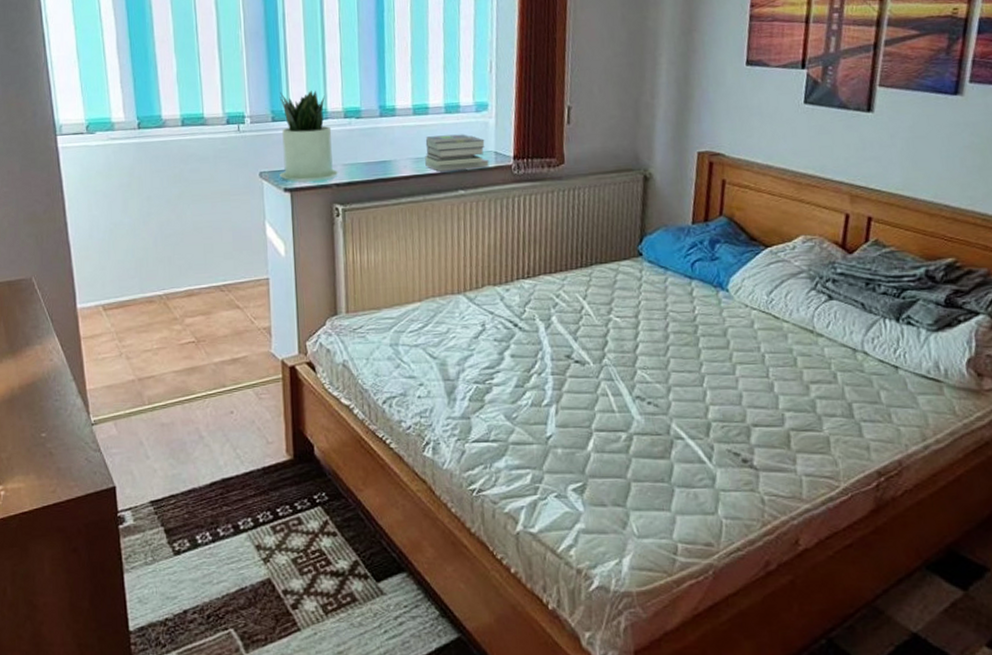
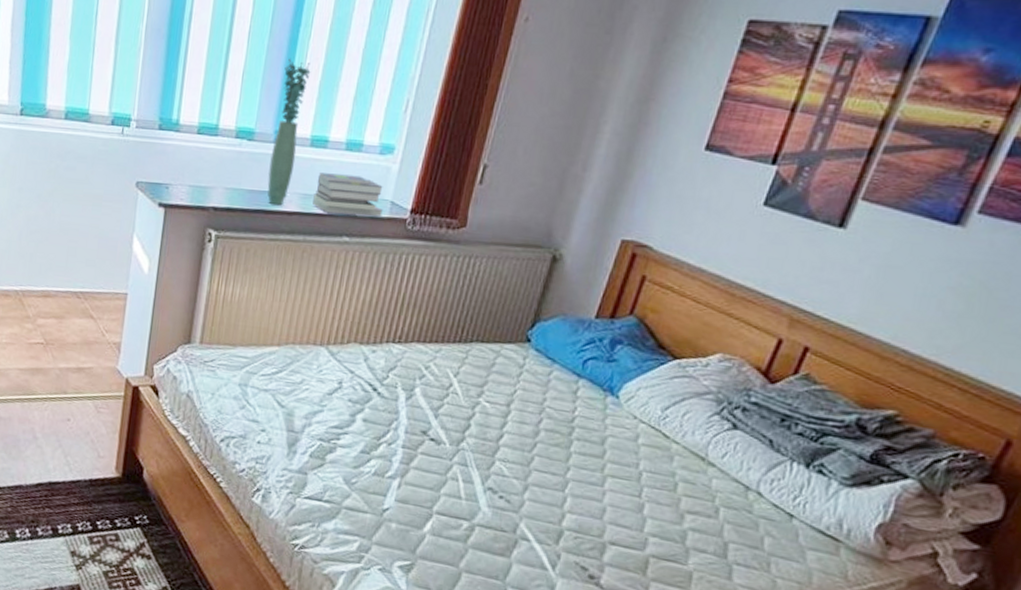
planter: present [279,90,338,183] -> none [156,99,220,203]
vase: none [377,40,403,173] -> present [267,58,311,206]

